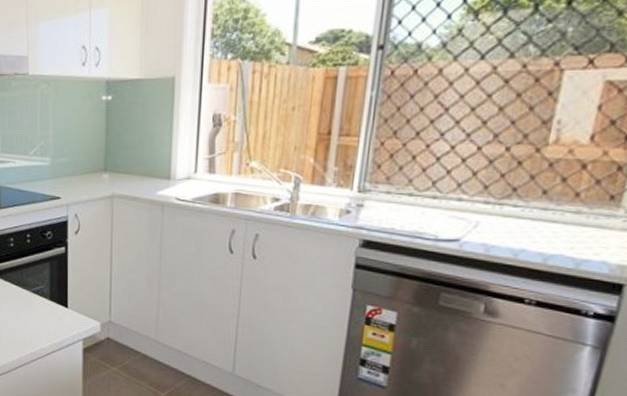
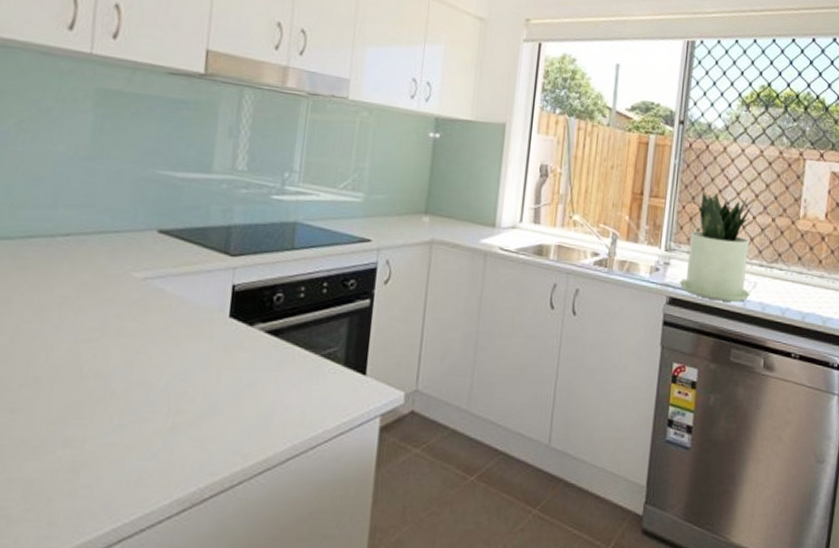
planter: none [375,124,479,244] -> present [679,192,754,302]

